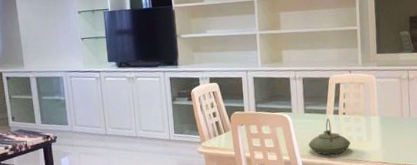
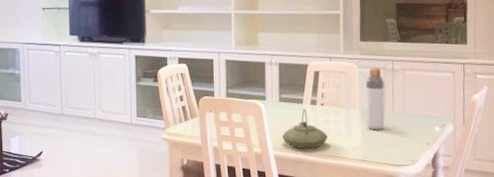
bottle: none [383,77,402,135] -> present [365,68,385,130]

